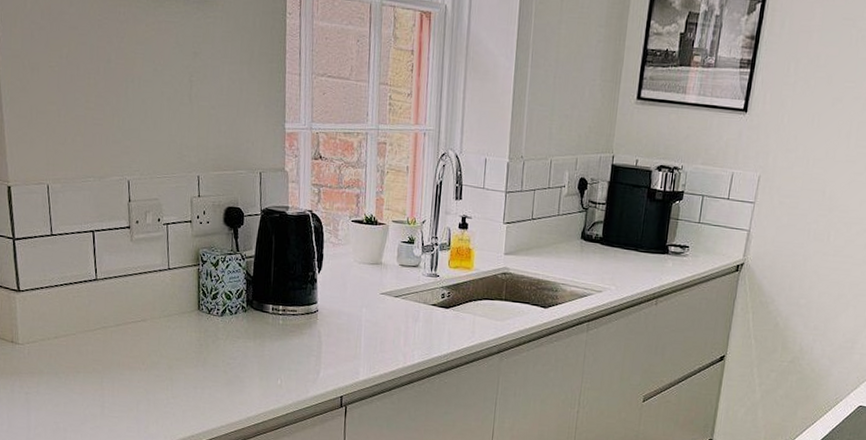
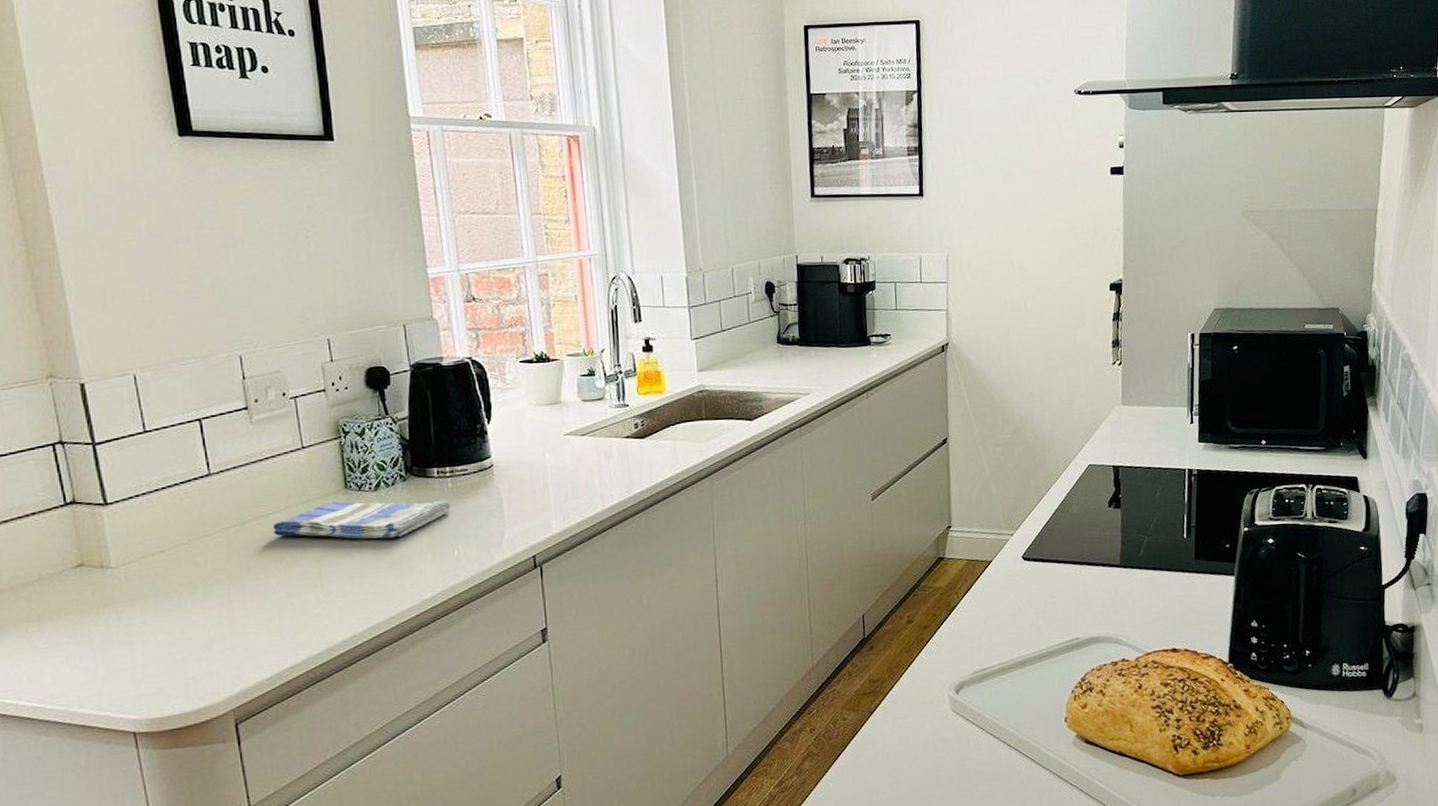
dish towel: none [140,319,280,360] -> present [273,500,451,540]

